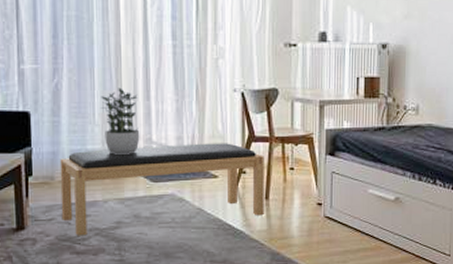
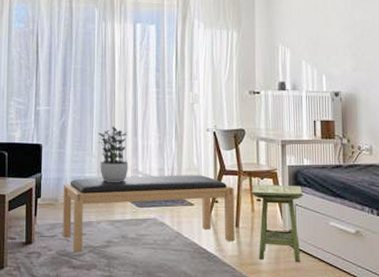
side table: none [283,150,341,235] -> present [250,184,303,263]

